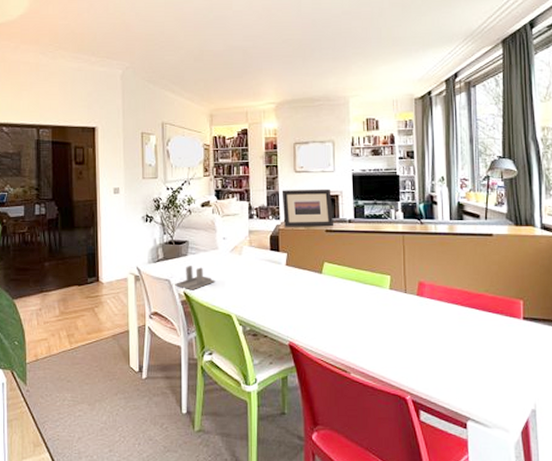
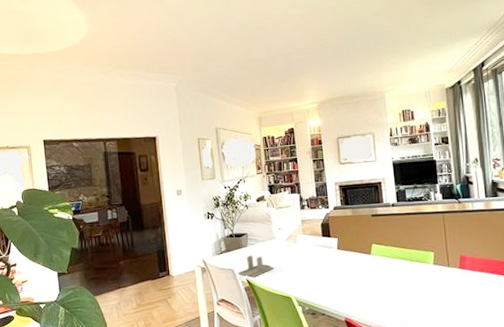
picture frame: present [281,190,333,227] -> none [329,178,378,215]

